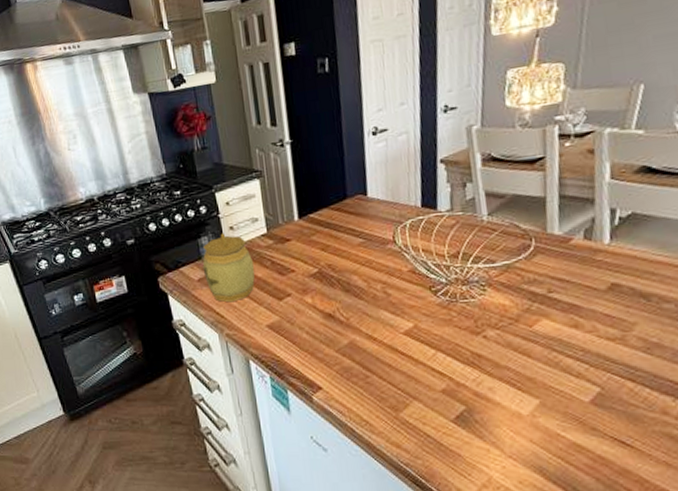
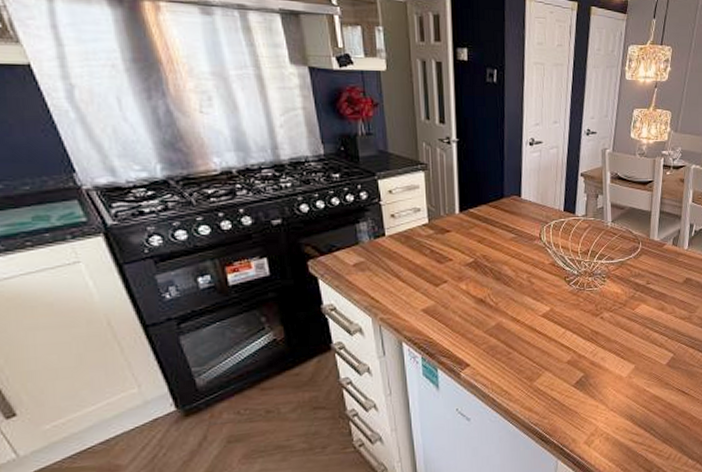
jar: present [202,233,255,303] -> none [359,220,413,288]

